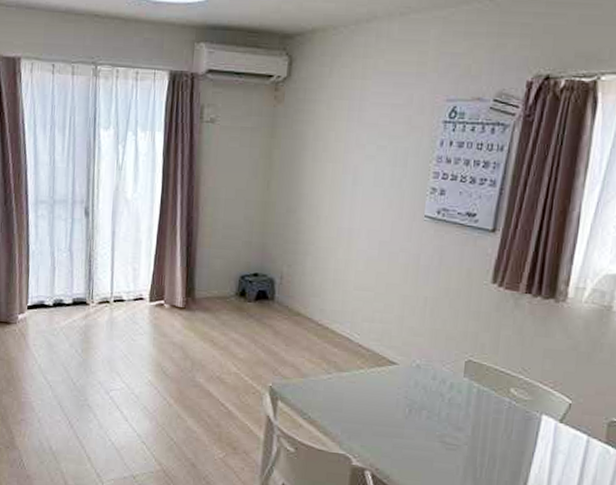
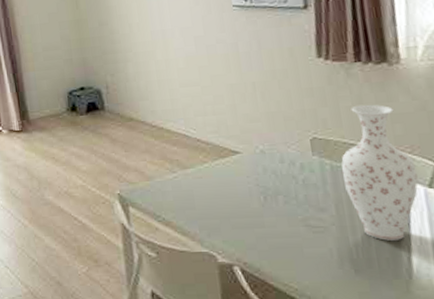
vase: none [486,335,554,466] -> present [341,104,418,241]

